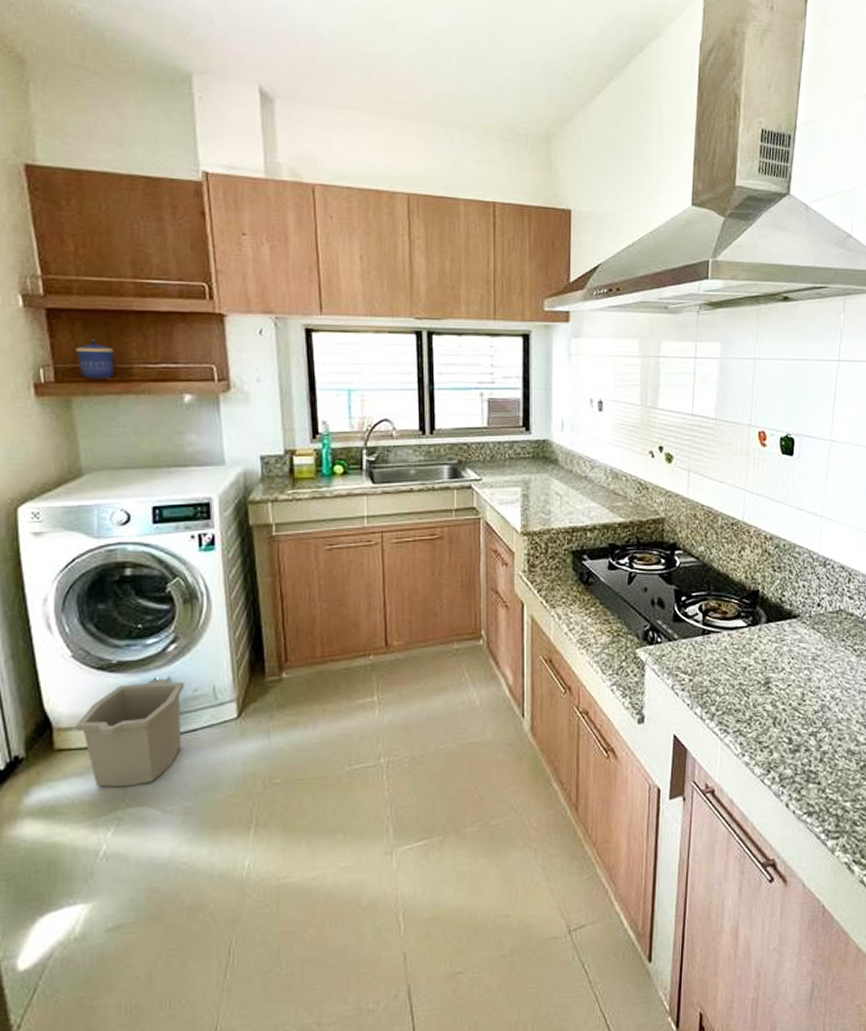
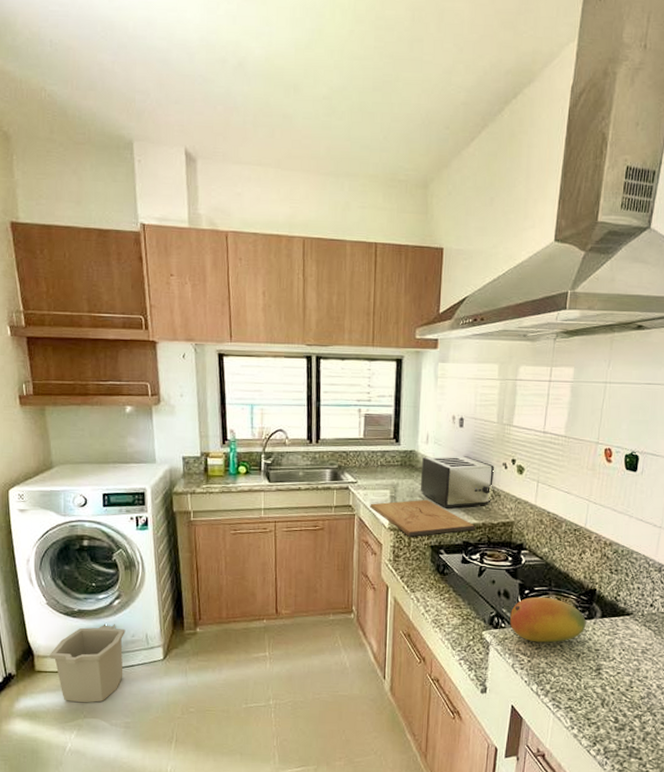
decorative jar: present [75,339,114,380] -> none [47,361,75,393]
cutting board: none [498,496,622,542] -> present [370,499,476,537]
toaster: none [557,443,640,506] -> present [421,455,494,509]
fruit: none [667,603,751,657] -> present [510,596,586,643]

